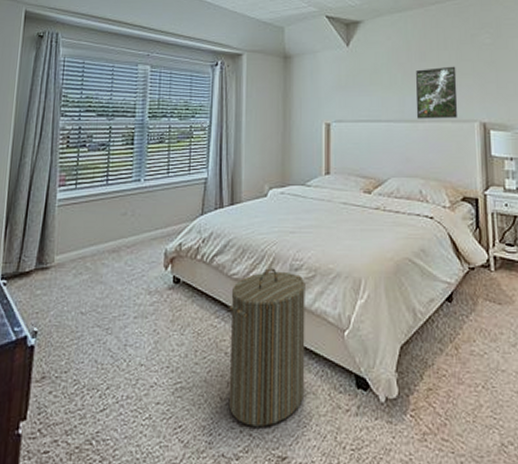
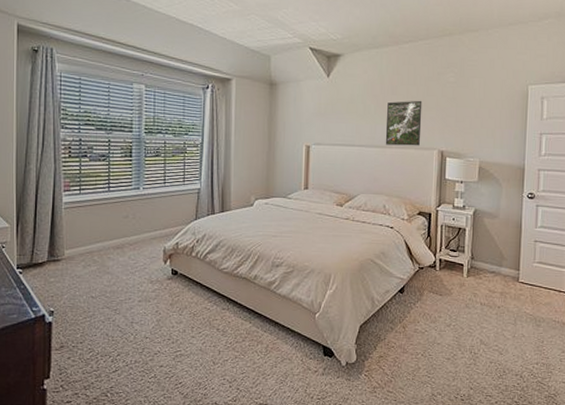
laundry hamper: present [228,268,305,427] -> none [219,264,285,383]

